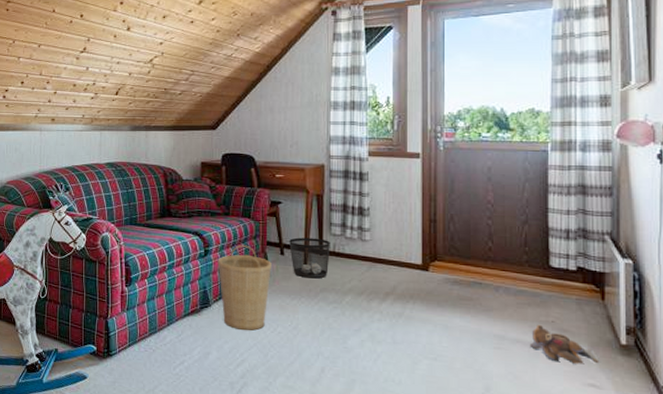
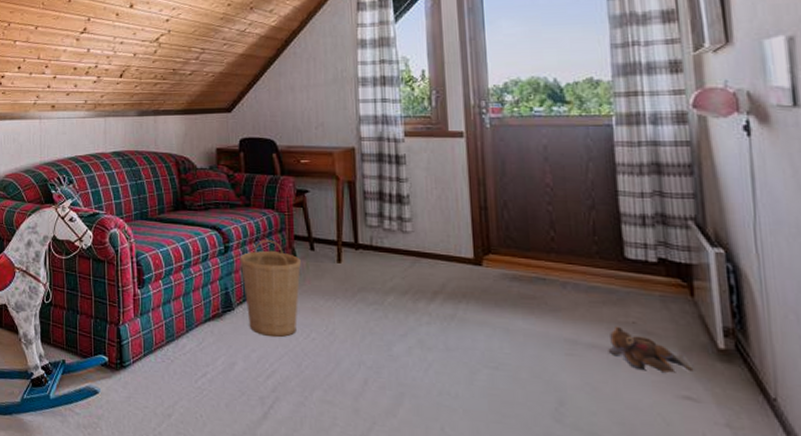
waste bin: present [289,237,330,279] -> none [319,230,367,277]

